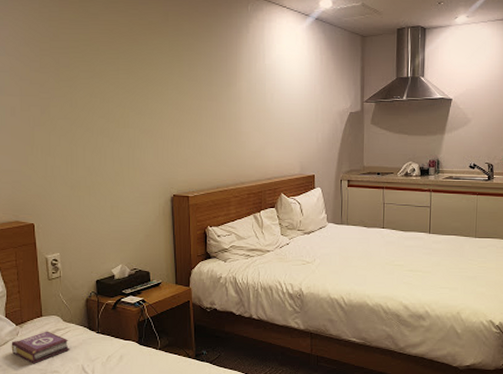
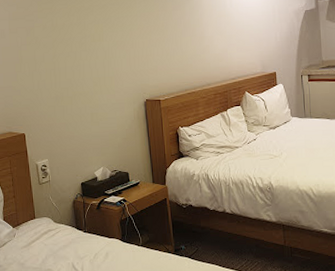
book: present [11,331,70,364] -> none [9,232,61,263]

